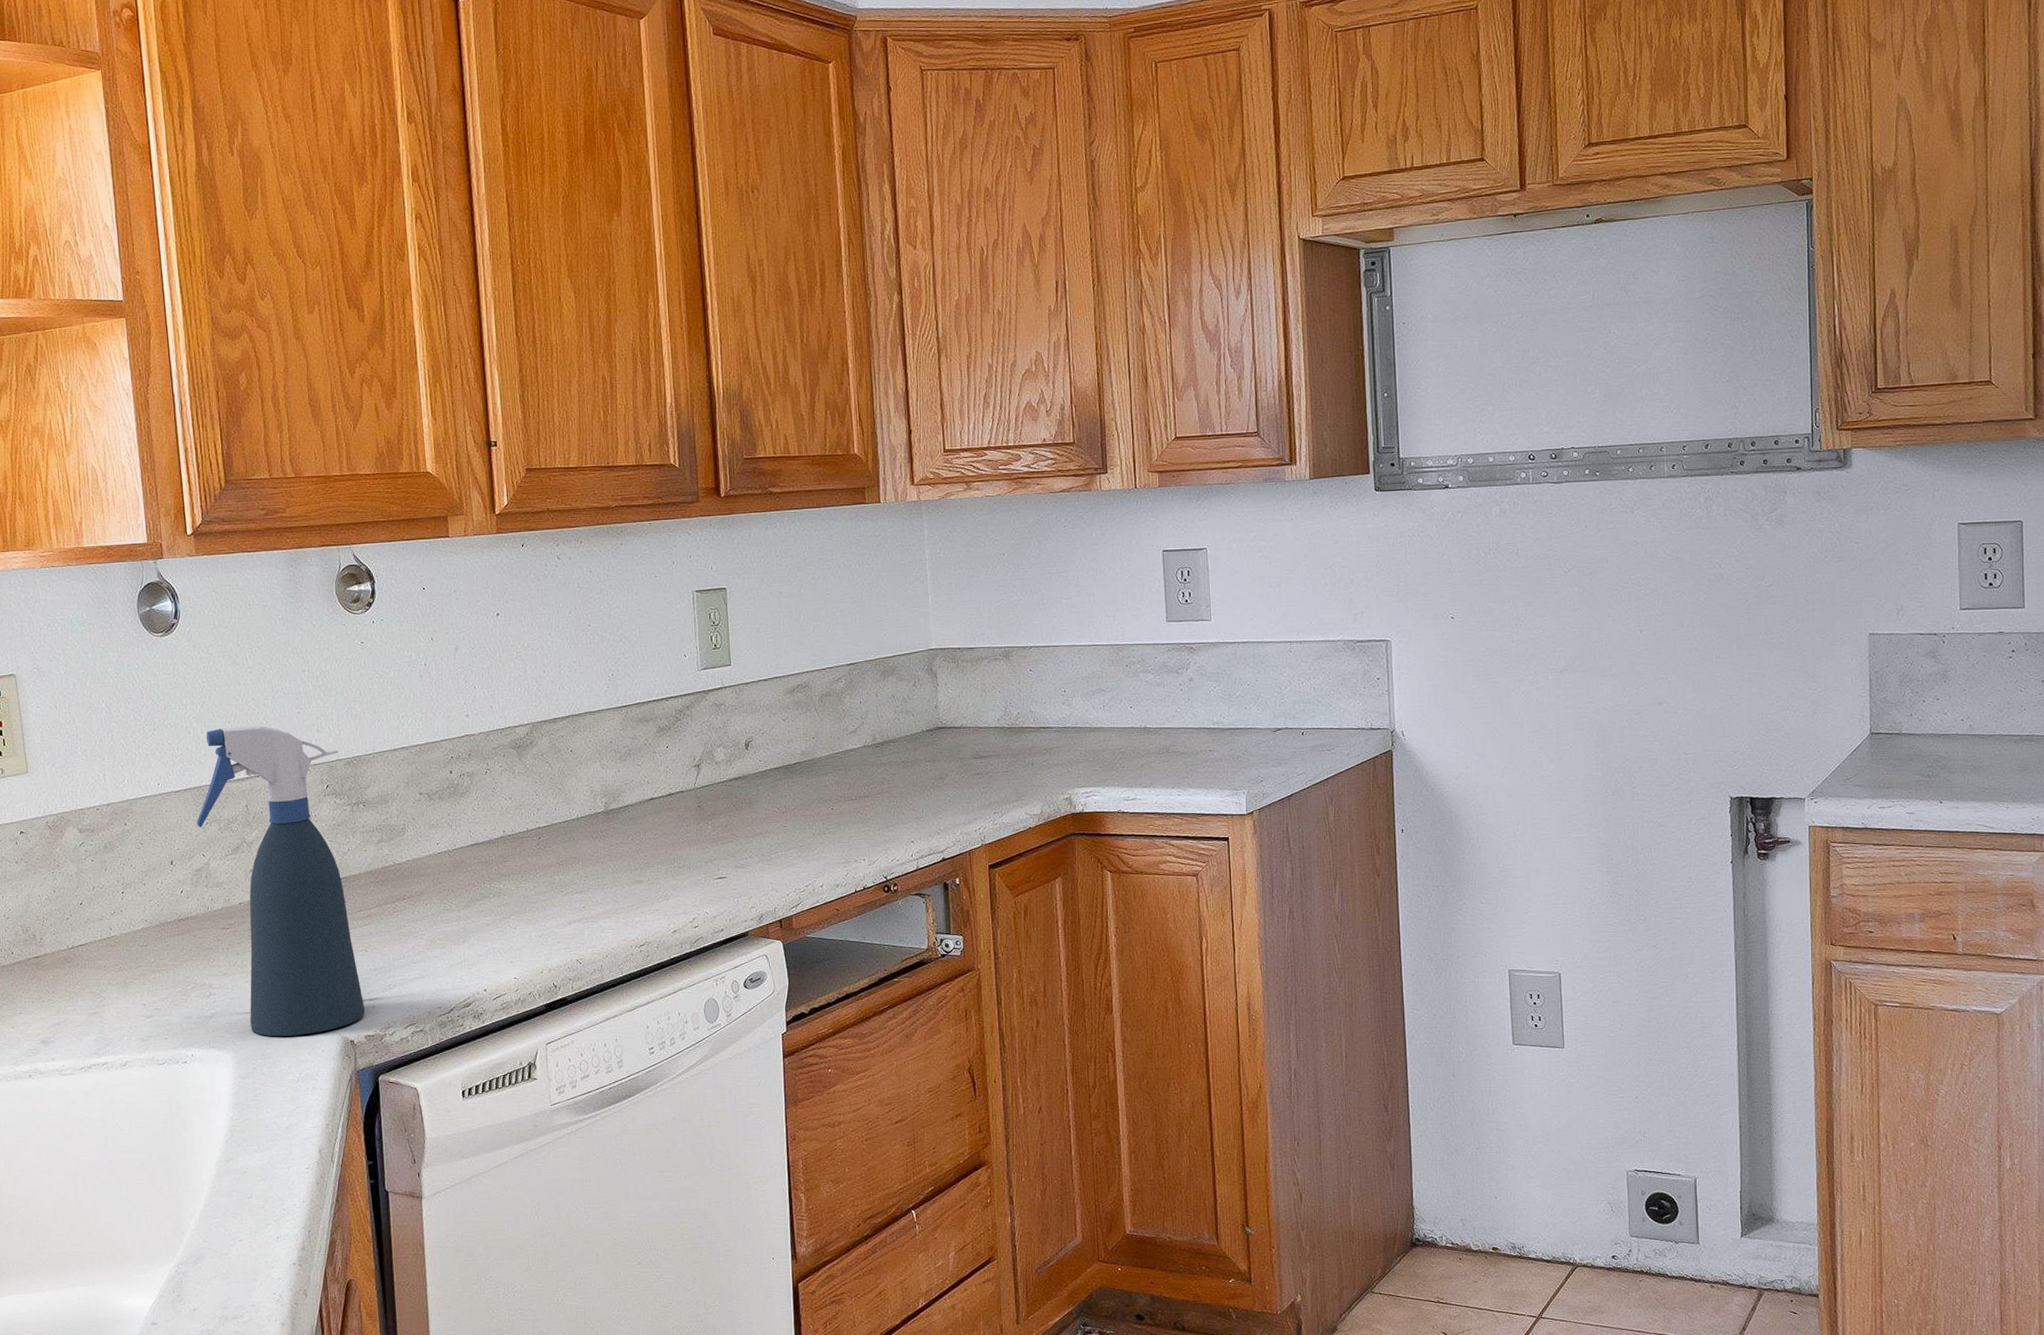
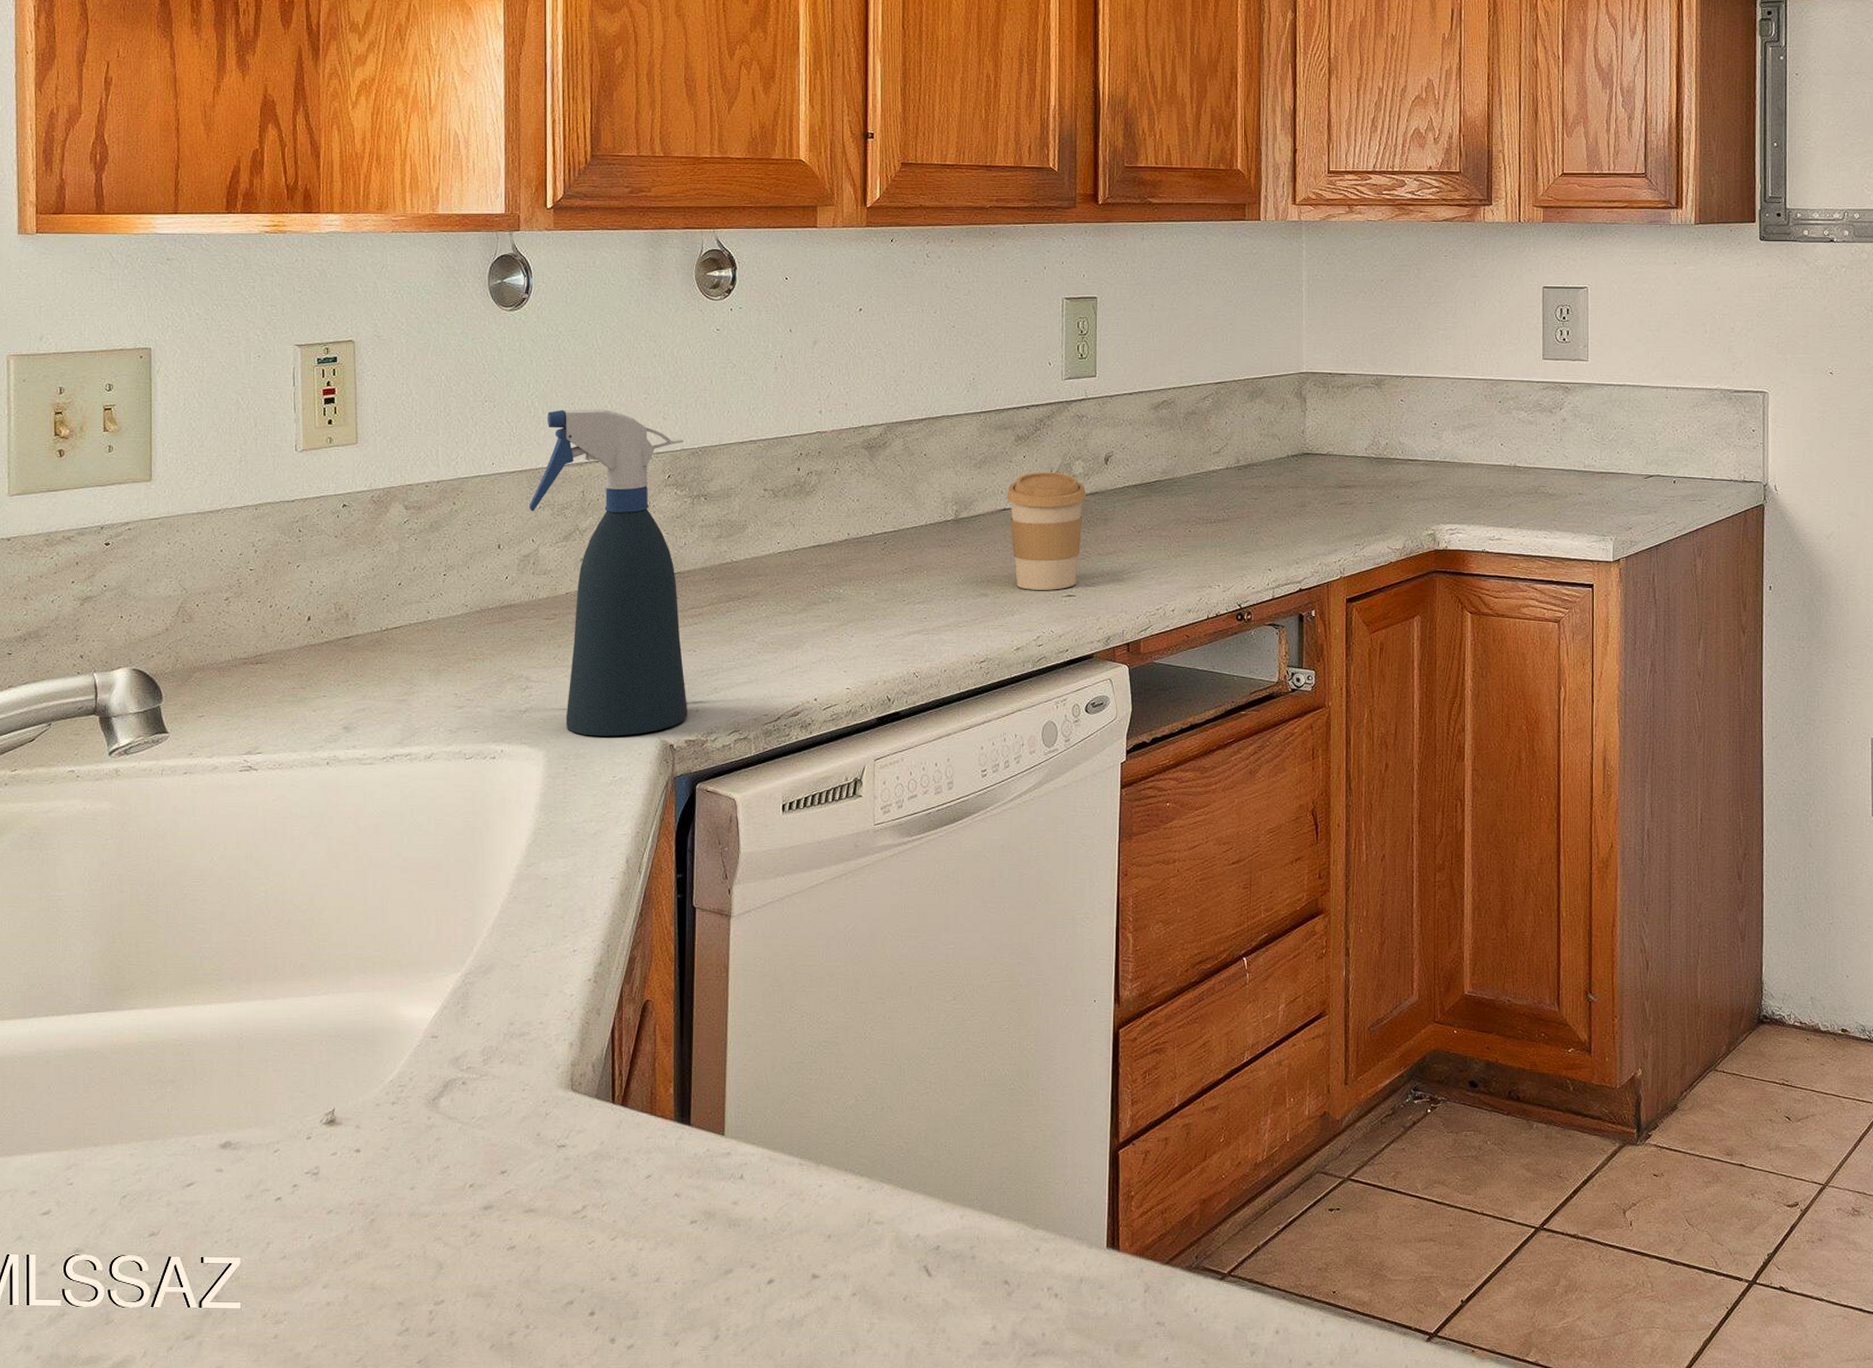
coffee cup: none [653,760,730,875] -> present [1006,472,1087,590]

